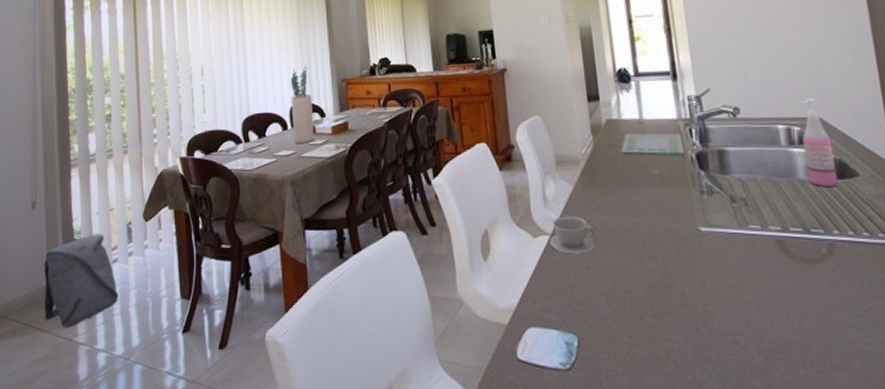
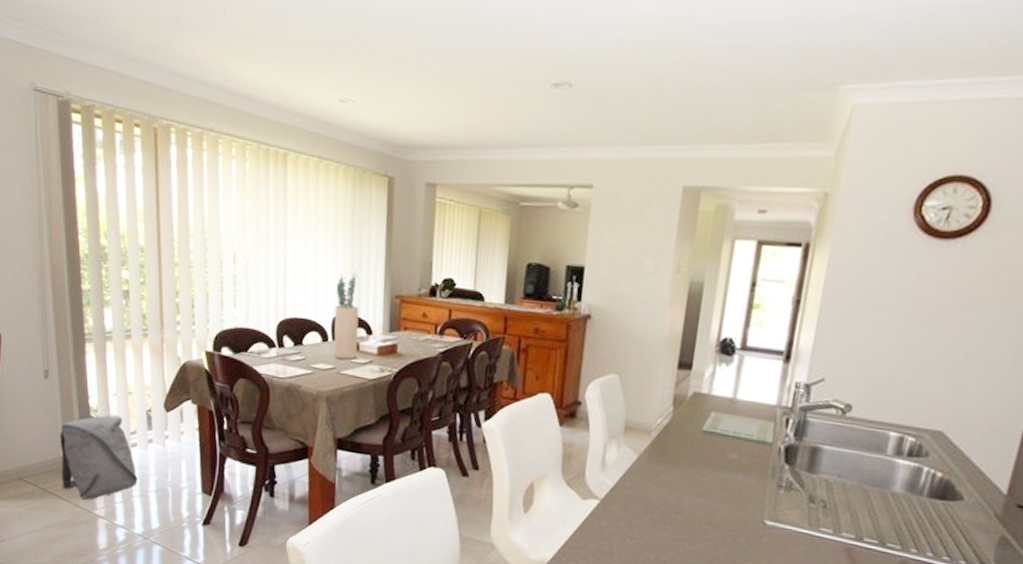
teacup: present [549,215,596,254] -> none [598,483,650,524]
soap dispenser: present [797,98,839,188] -> none [904,408,946,507]

